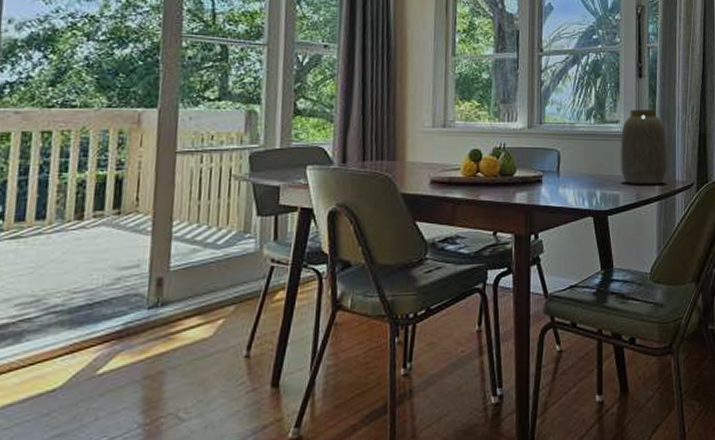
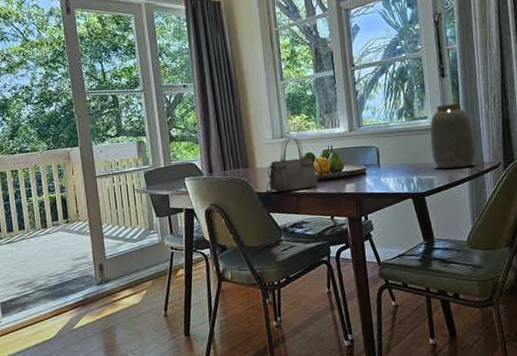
handbag: none [414,127,491,195] -> present [265,137,323,193]

